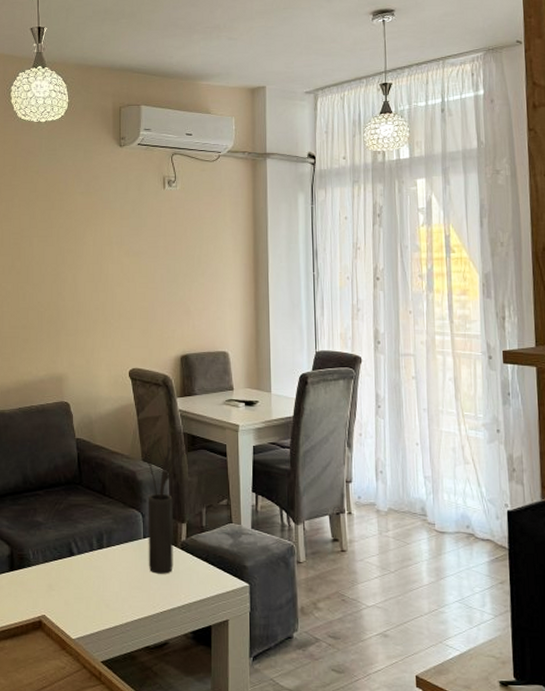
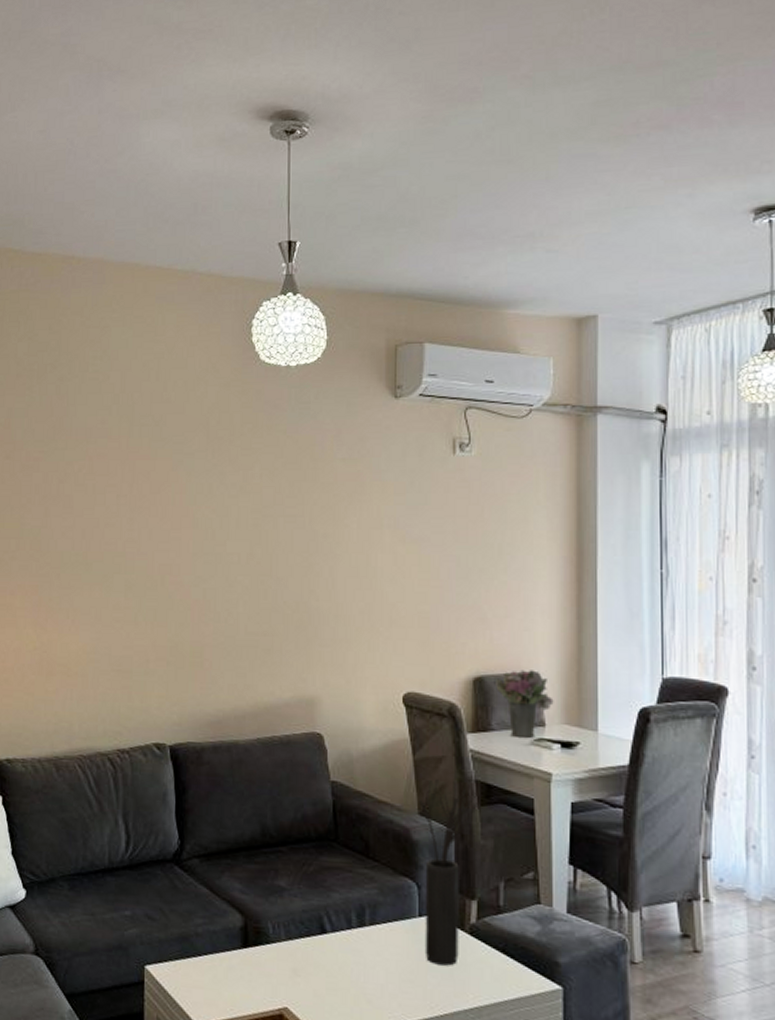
flower bouquet: none [197,349,239,400] -> present [496,670,554,739]

